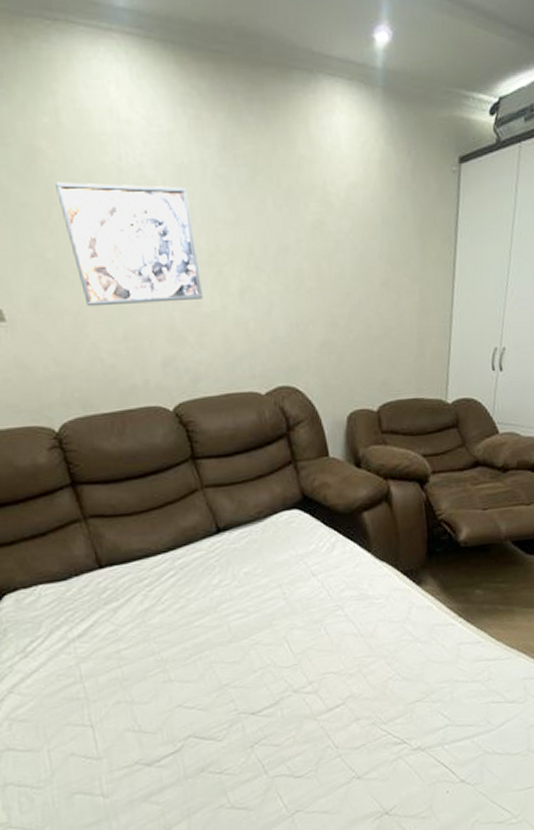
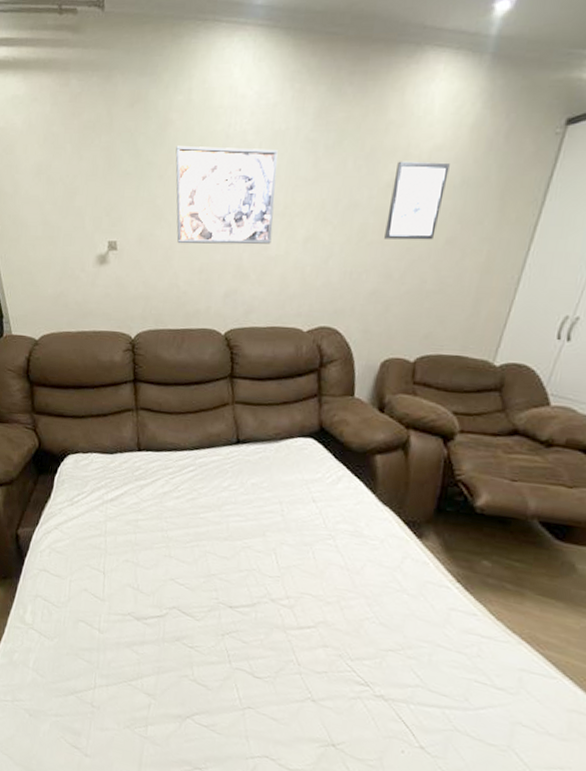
wall art: none [318,200,370,285] -> present [384,161,450,240]

